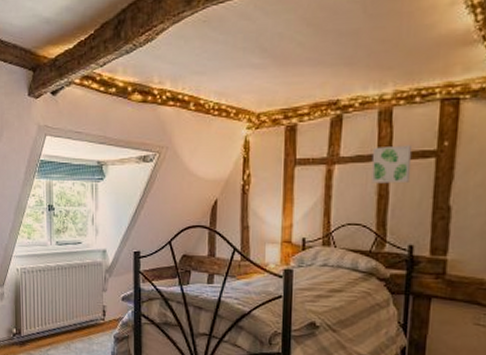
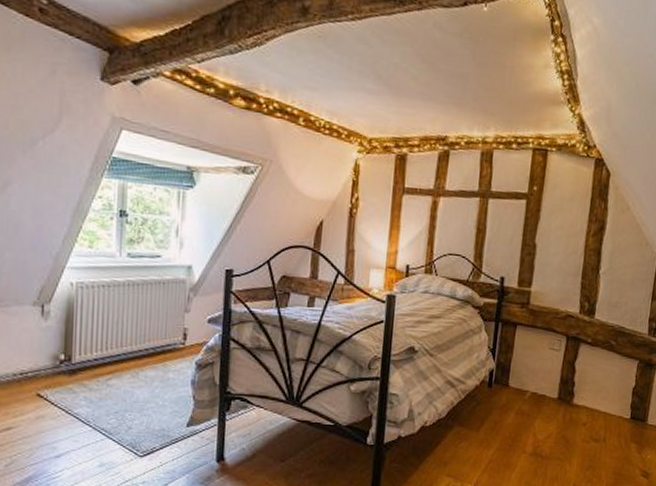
wall art: present [371,145,413,184] -> none [472,184,508,220]

